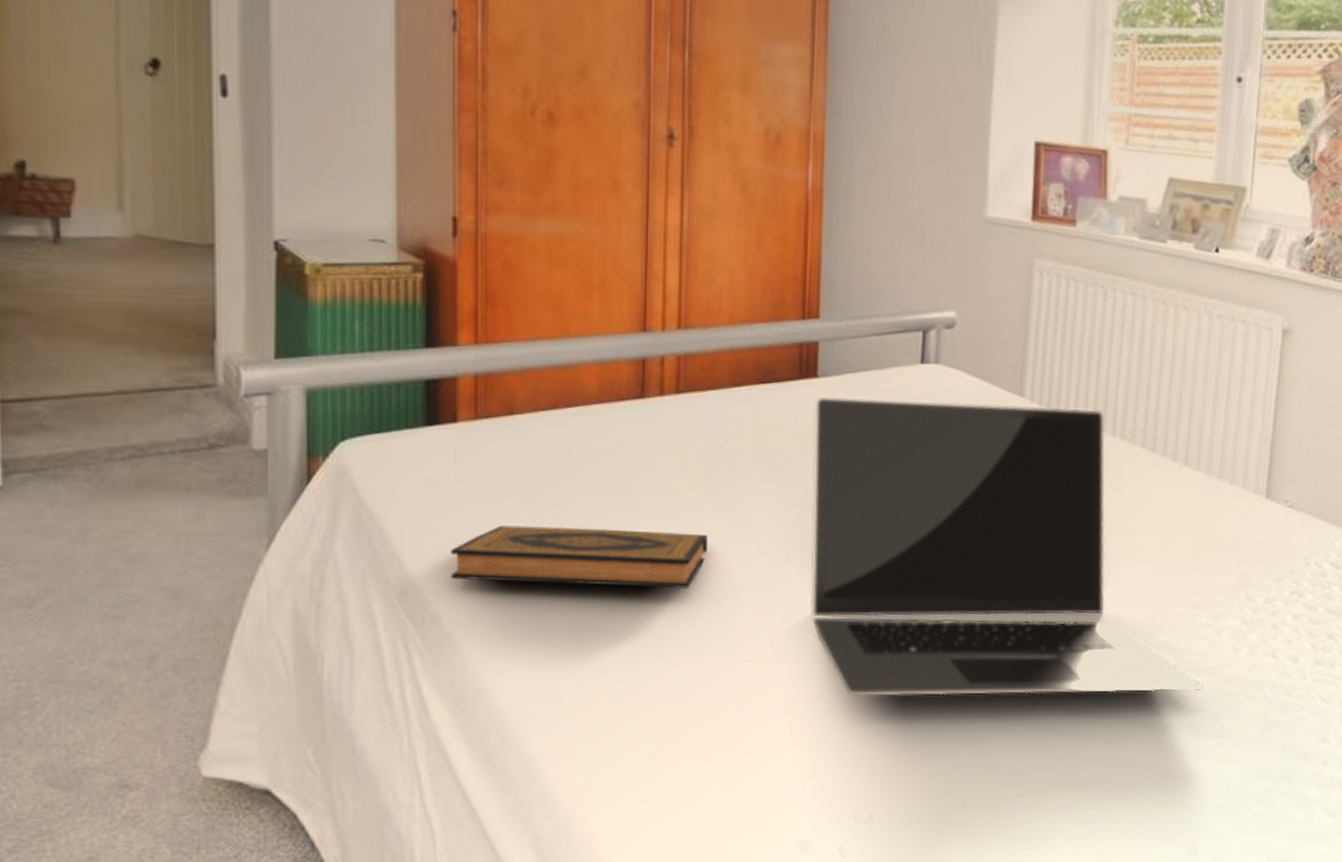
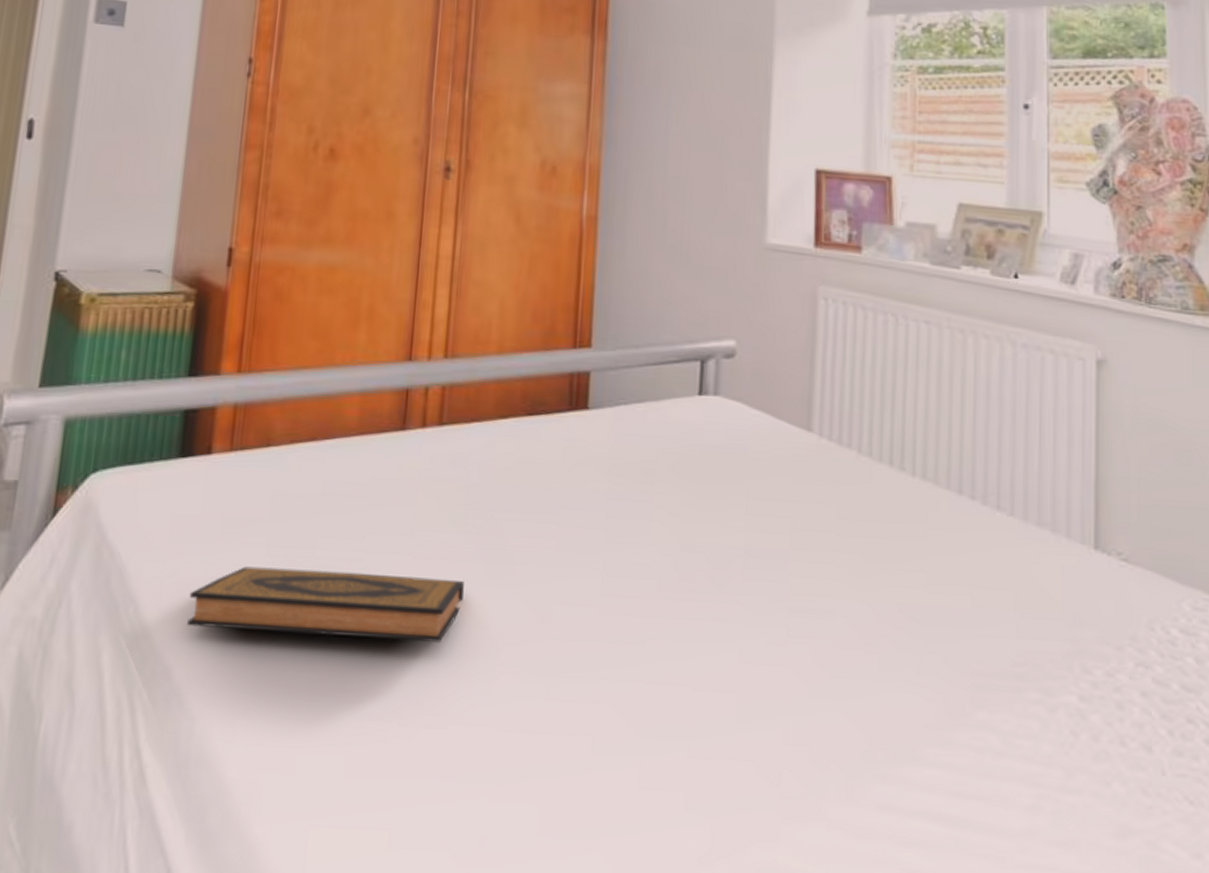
laptop: present [810,395,1203,697] -> none [574,428,1038,785]

